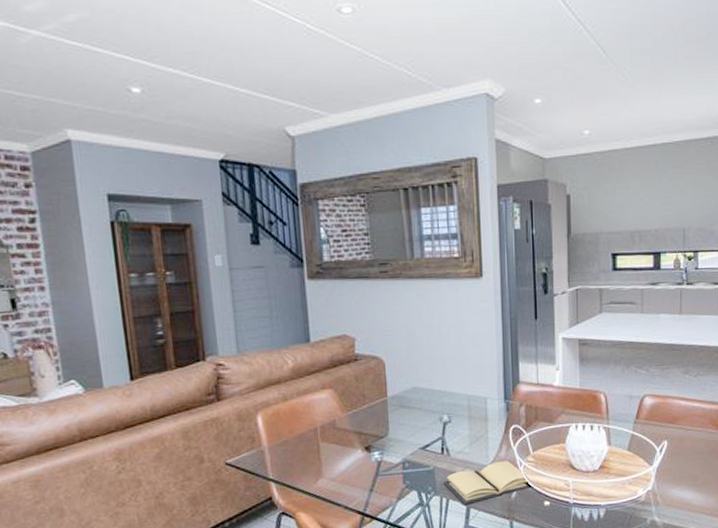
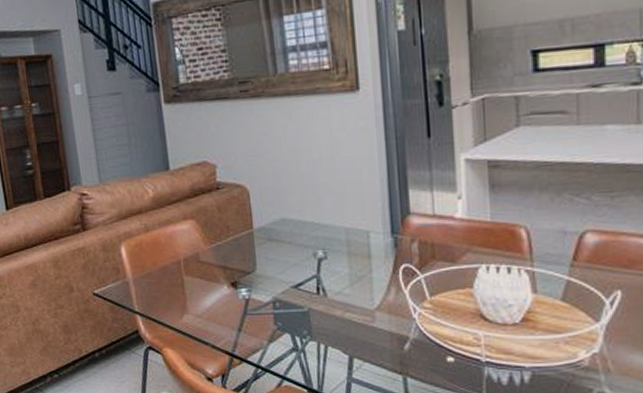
book: present [443,461,535,505] -> none [320,306,434,354]

